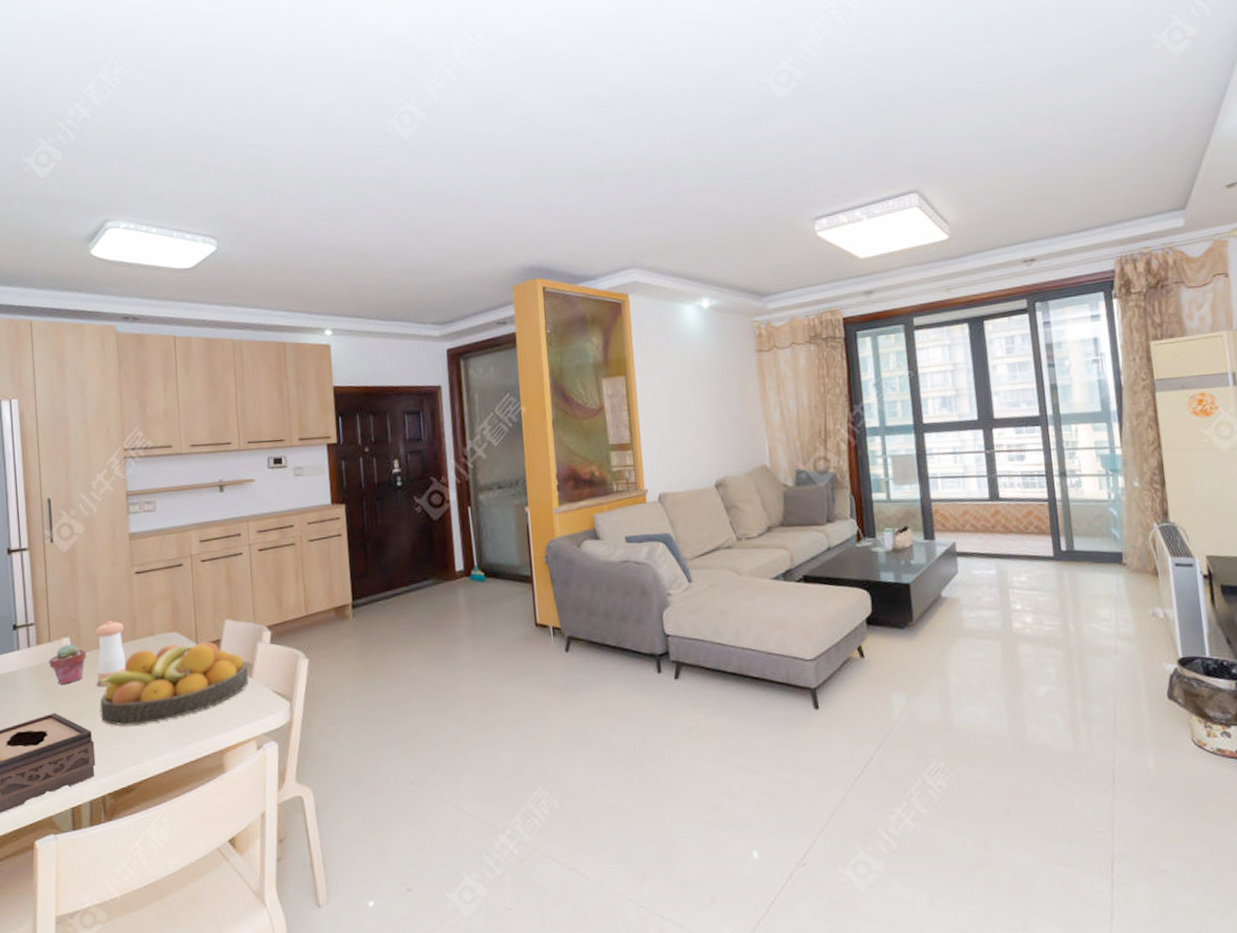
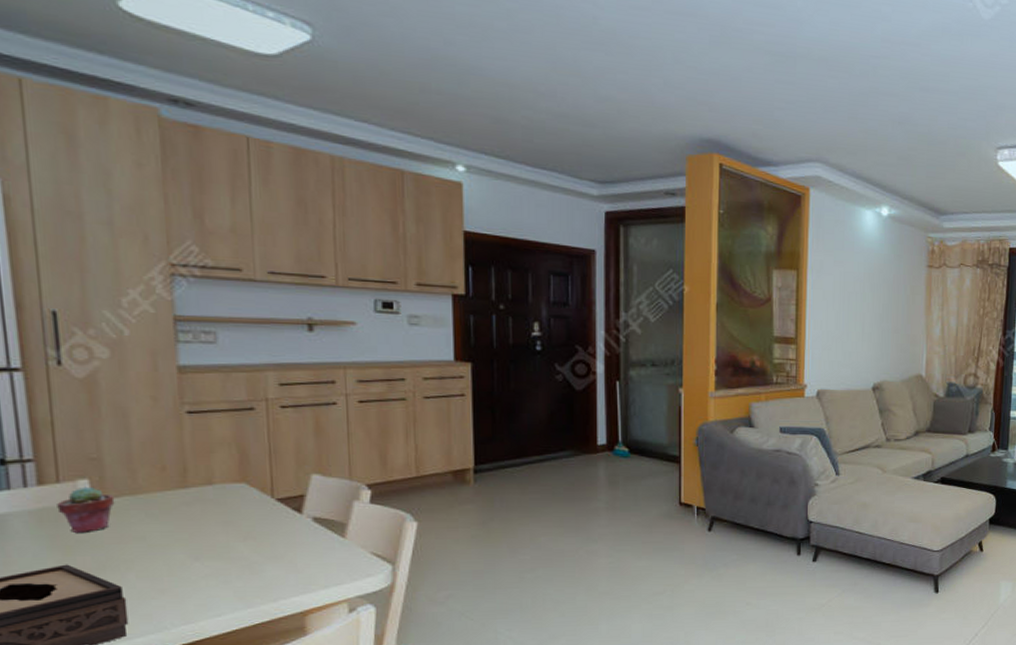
pepper shaker: present [95,621,127,686] -> none [127,465,173,537]
fruit bowl: present [96,641,249,726] -> none [128,495,341,583]

